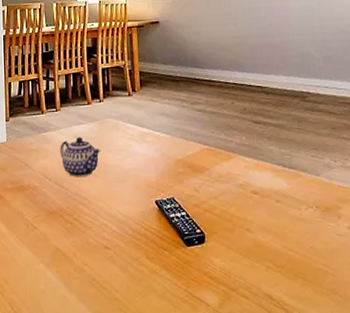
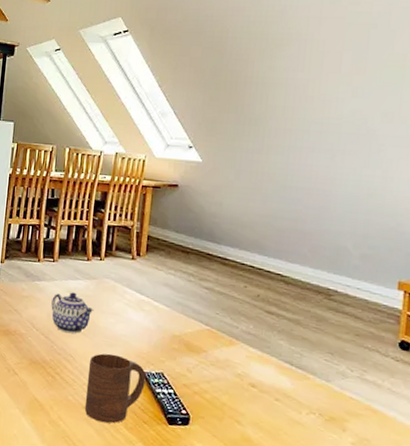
cup: none [104,189,159,259] -> present [84,353,146,424]

